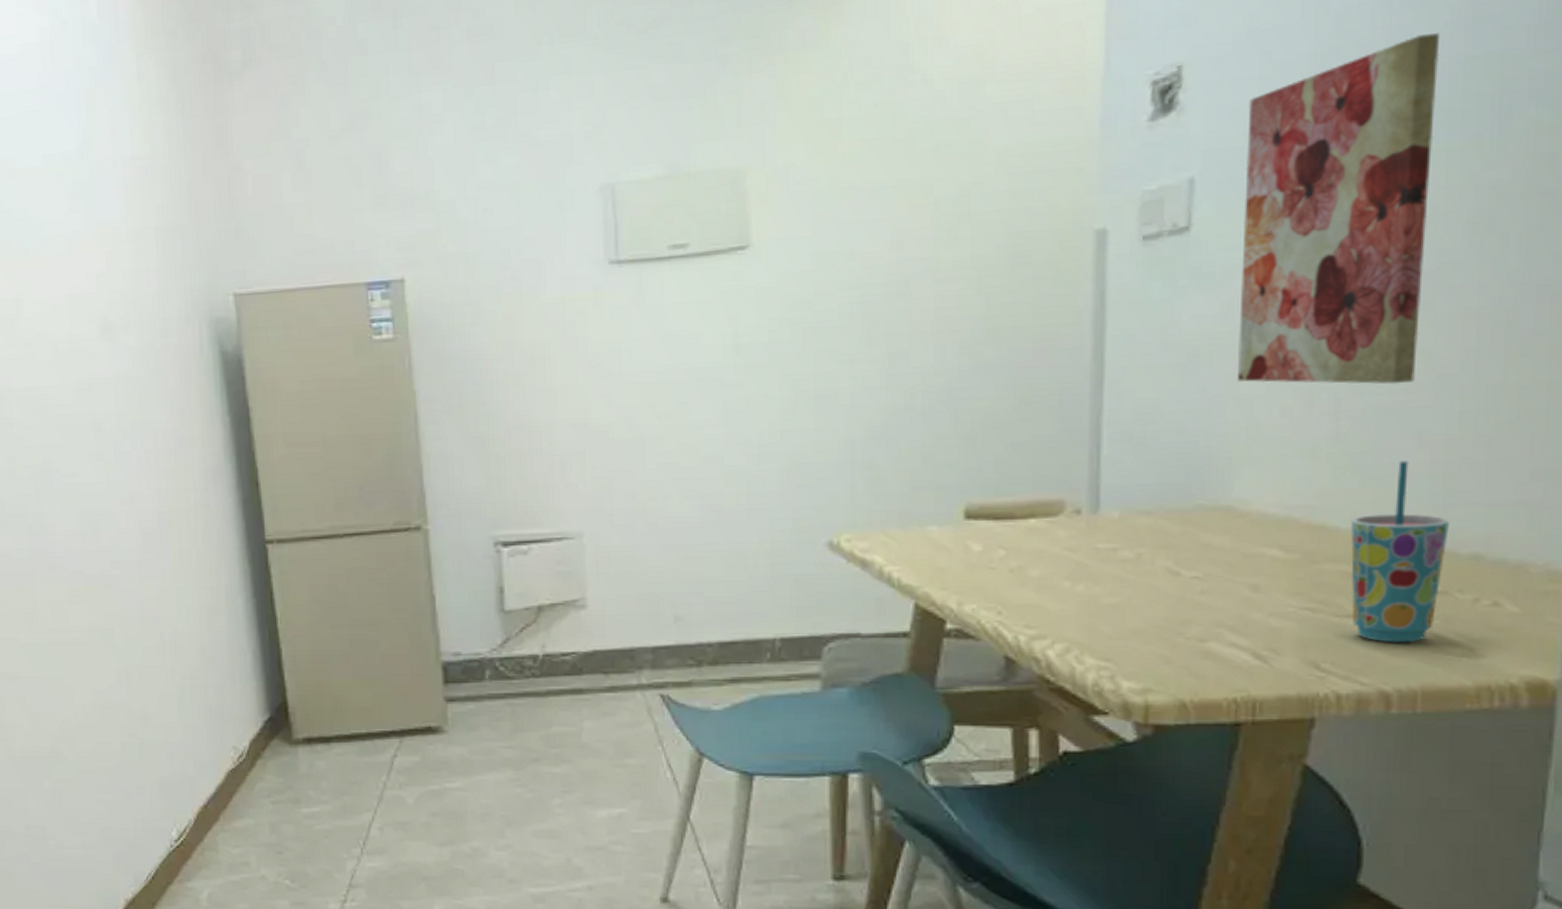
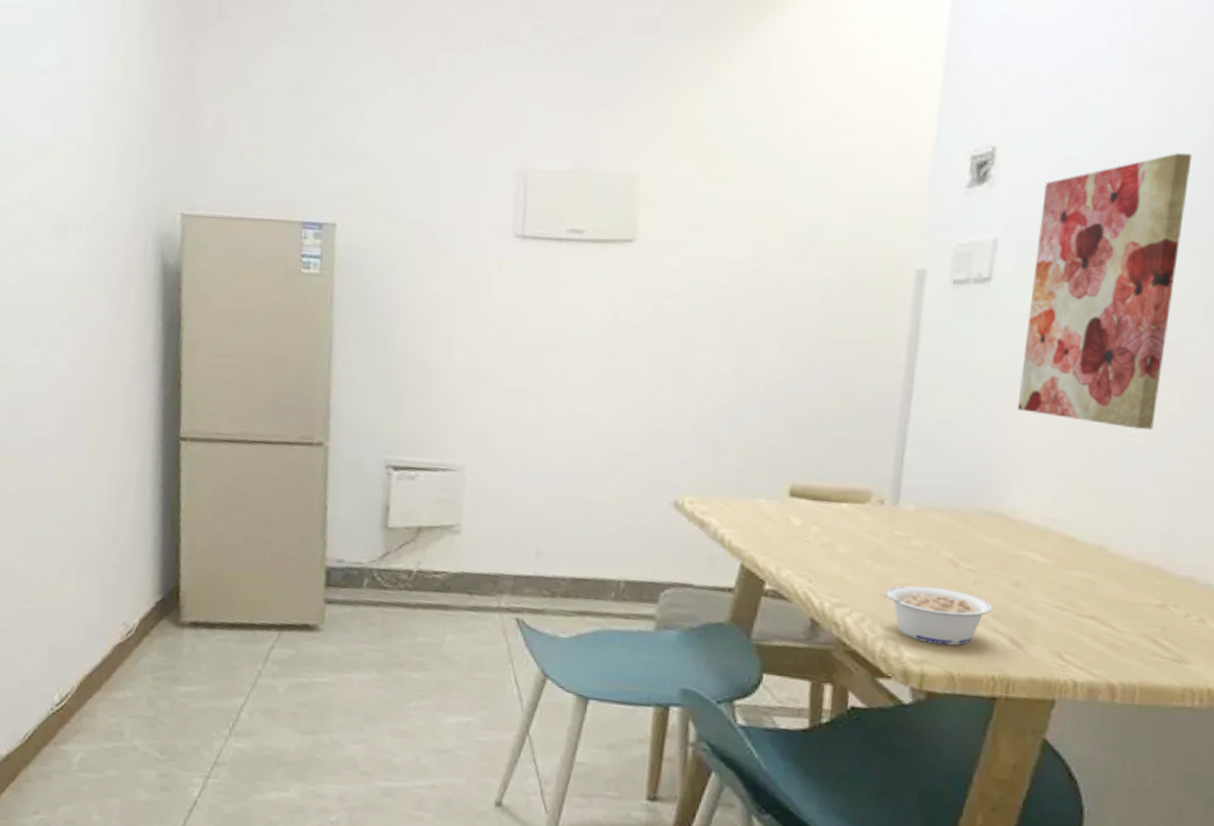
legume: none [1084,604,1227,669] -> present [879,585,993,646]
cup: present [1350,460,1449,643] -> none [1091,493,1171,645]

